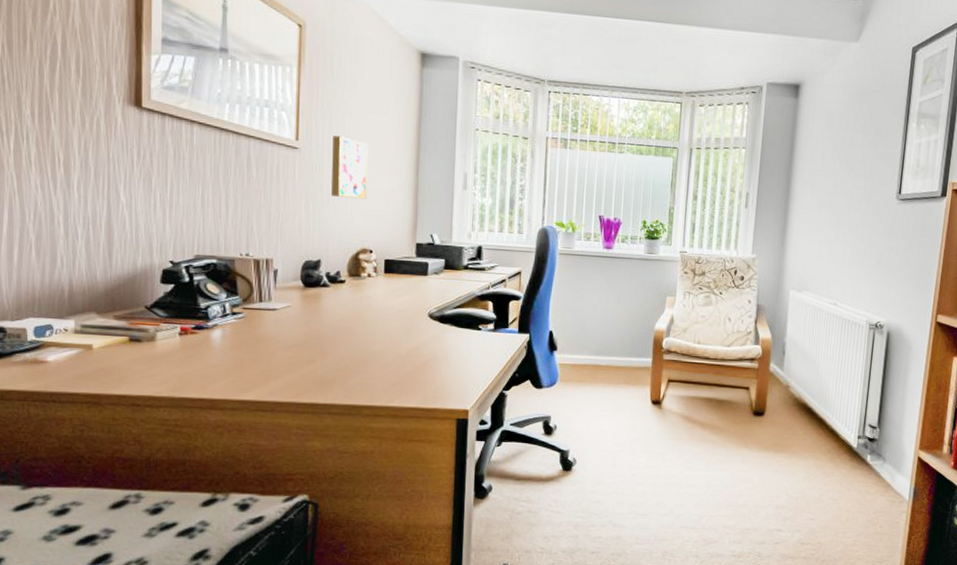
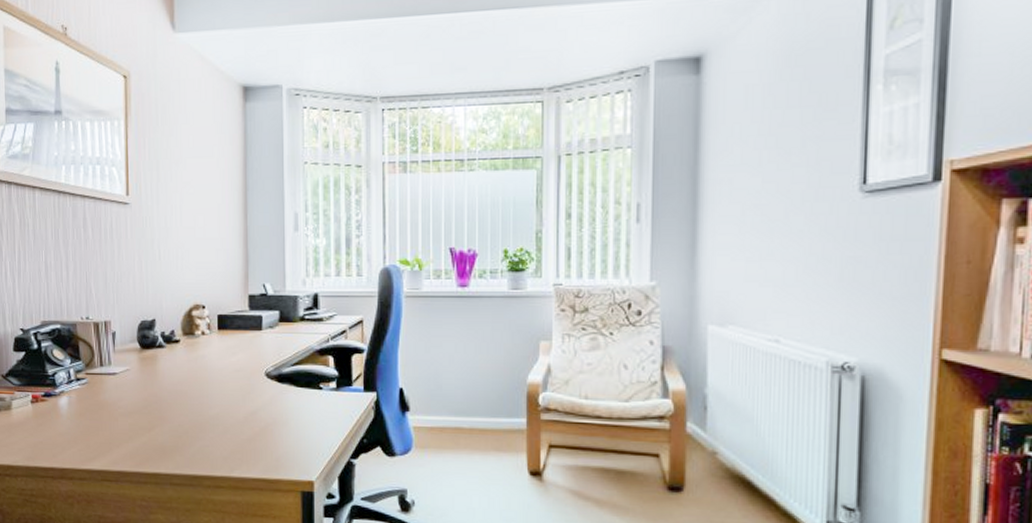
wall art: present [330,136,369,200] -> none [161,186,197,252]

